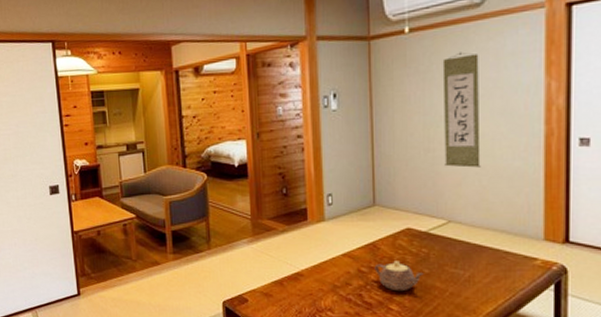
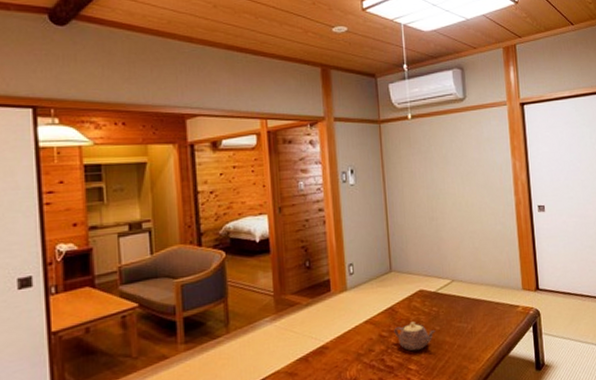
wall scroll: present [442,52,481,168] -> none [438,136,473,233]

